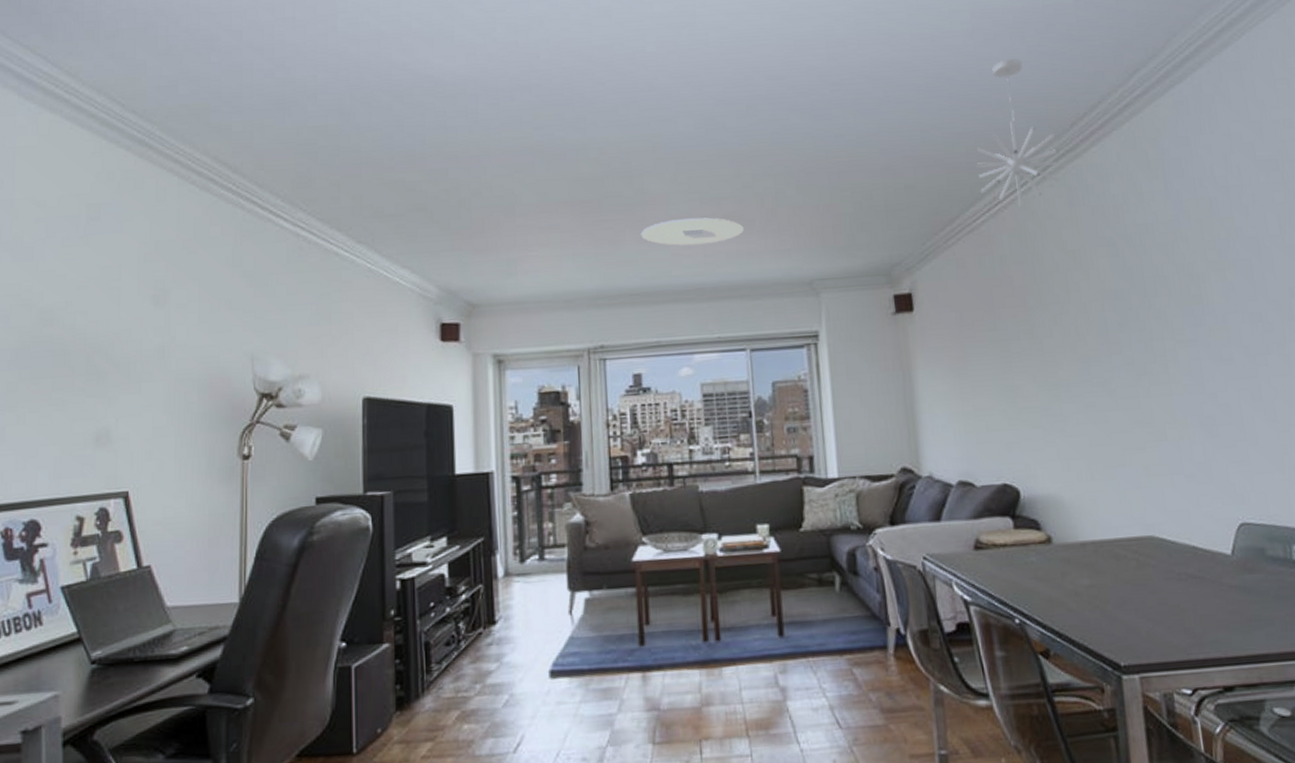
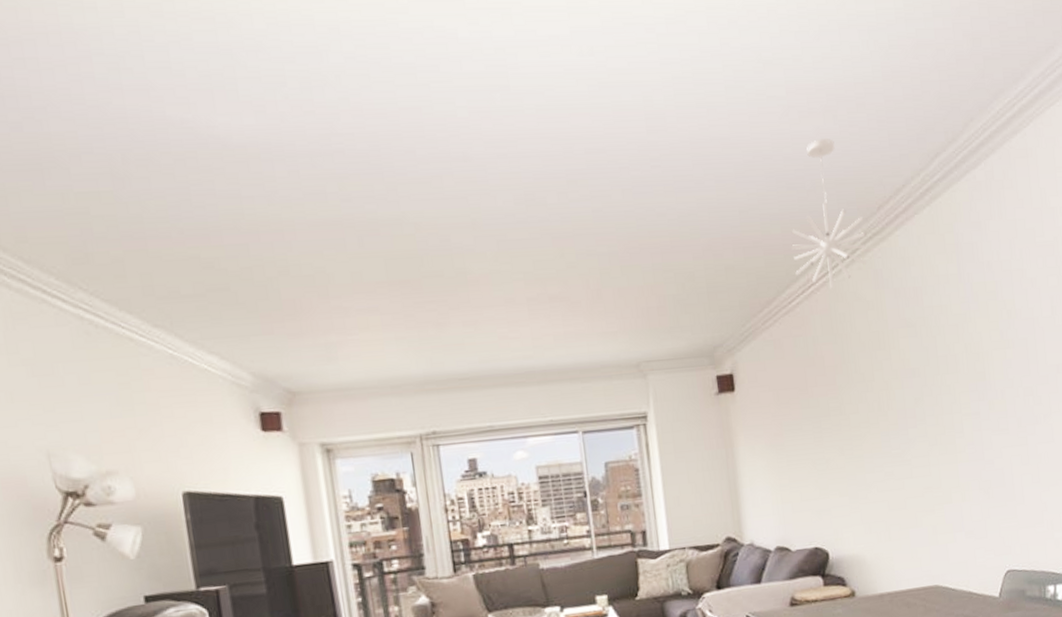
ceiling light: present [640,217,744,246] -> none [465,299,571,329]

